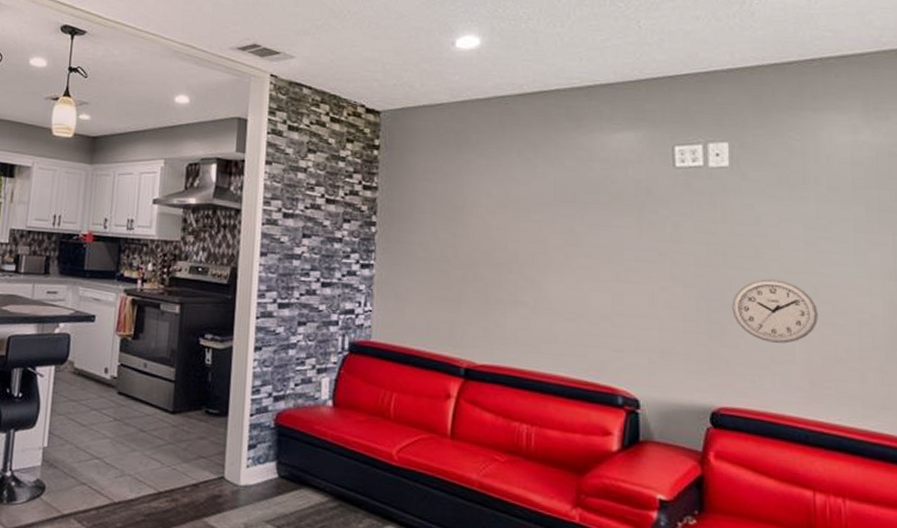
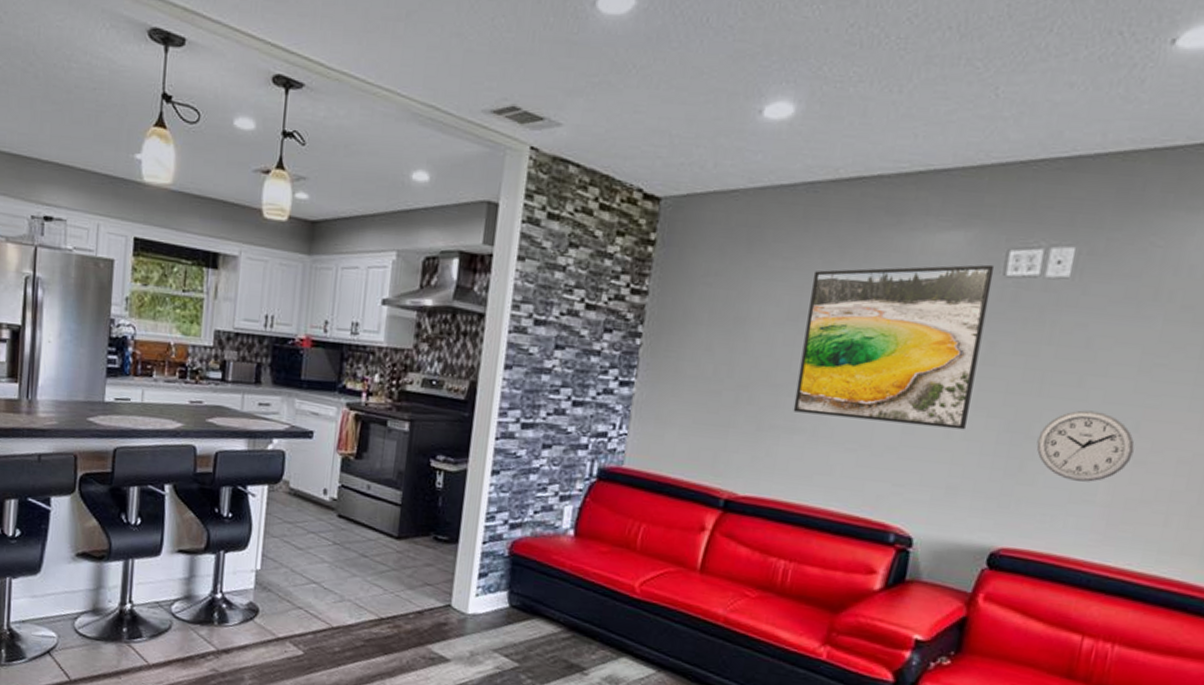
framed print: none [514,158,668,299] -> present [793,264,995,430]

